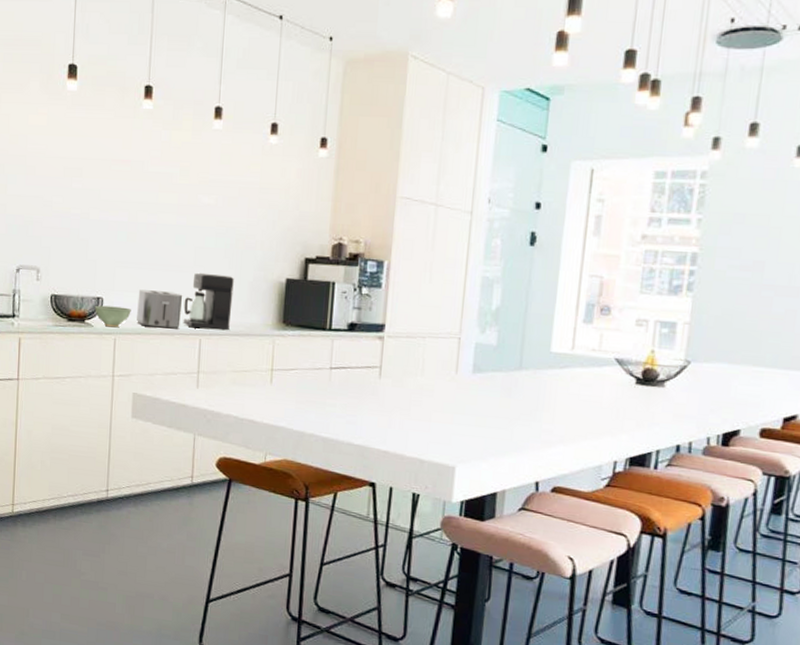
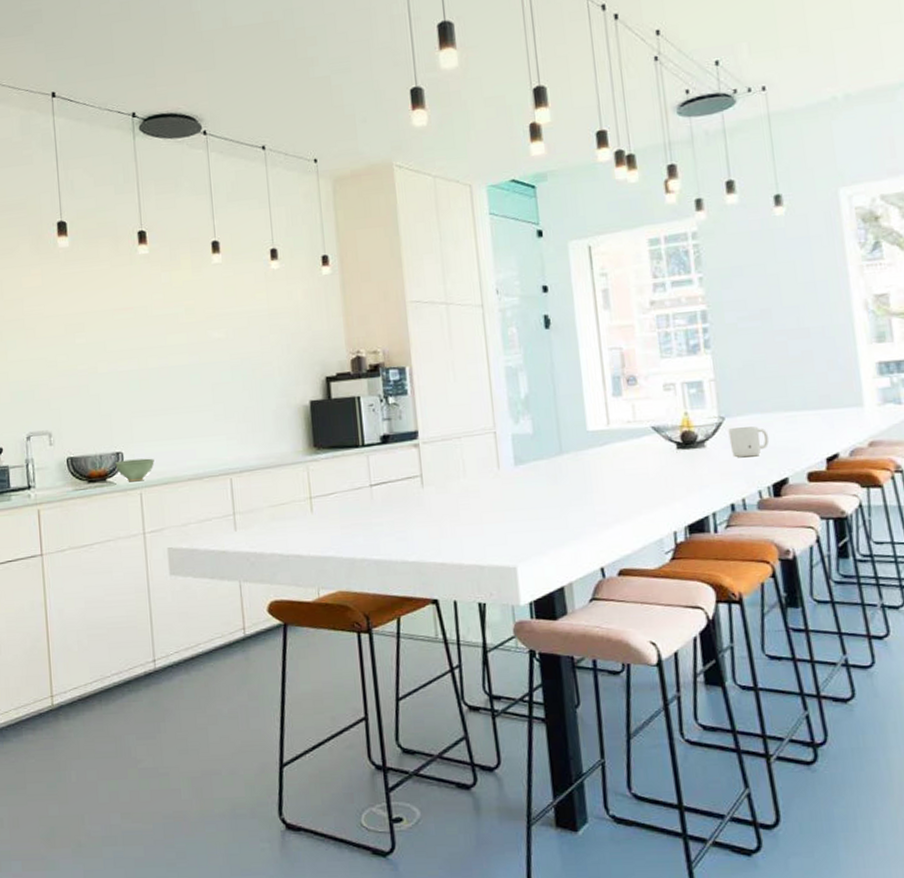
toaster: present [137,290,182,329] -> none [159,434,208,476]
coffee maker: present [183,272,234,331] -> none [208,407,260,468]
mug: none [689,373,731,405] -> present [728,426,770,458]

